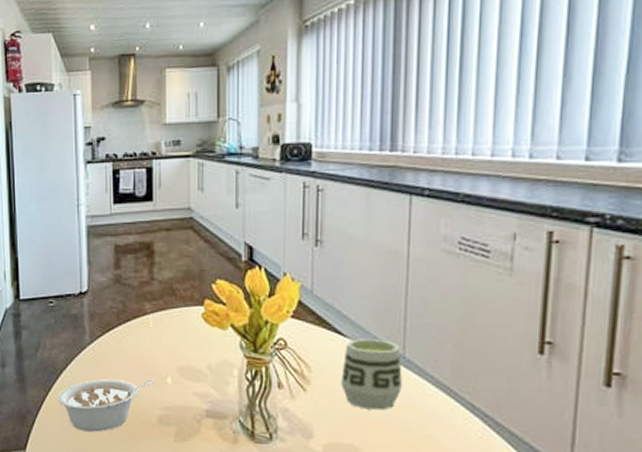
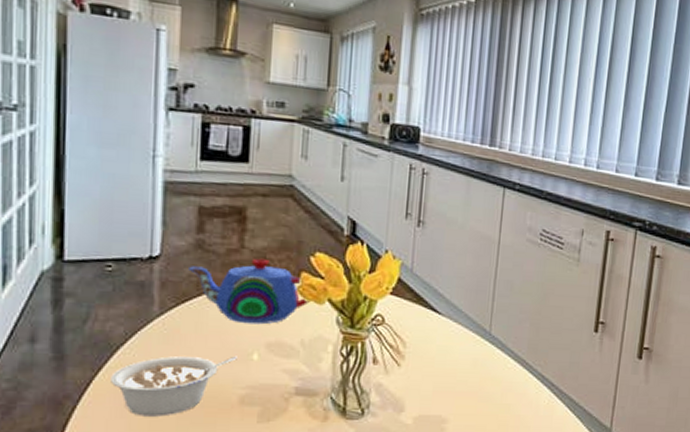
teapot: none [110,288,214,350] -> present [189,258,310,325]
cup: present [341,339,402,411] -> none [433,316,488,383]

